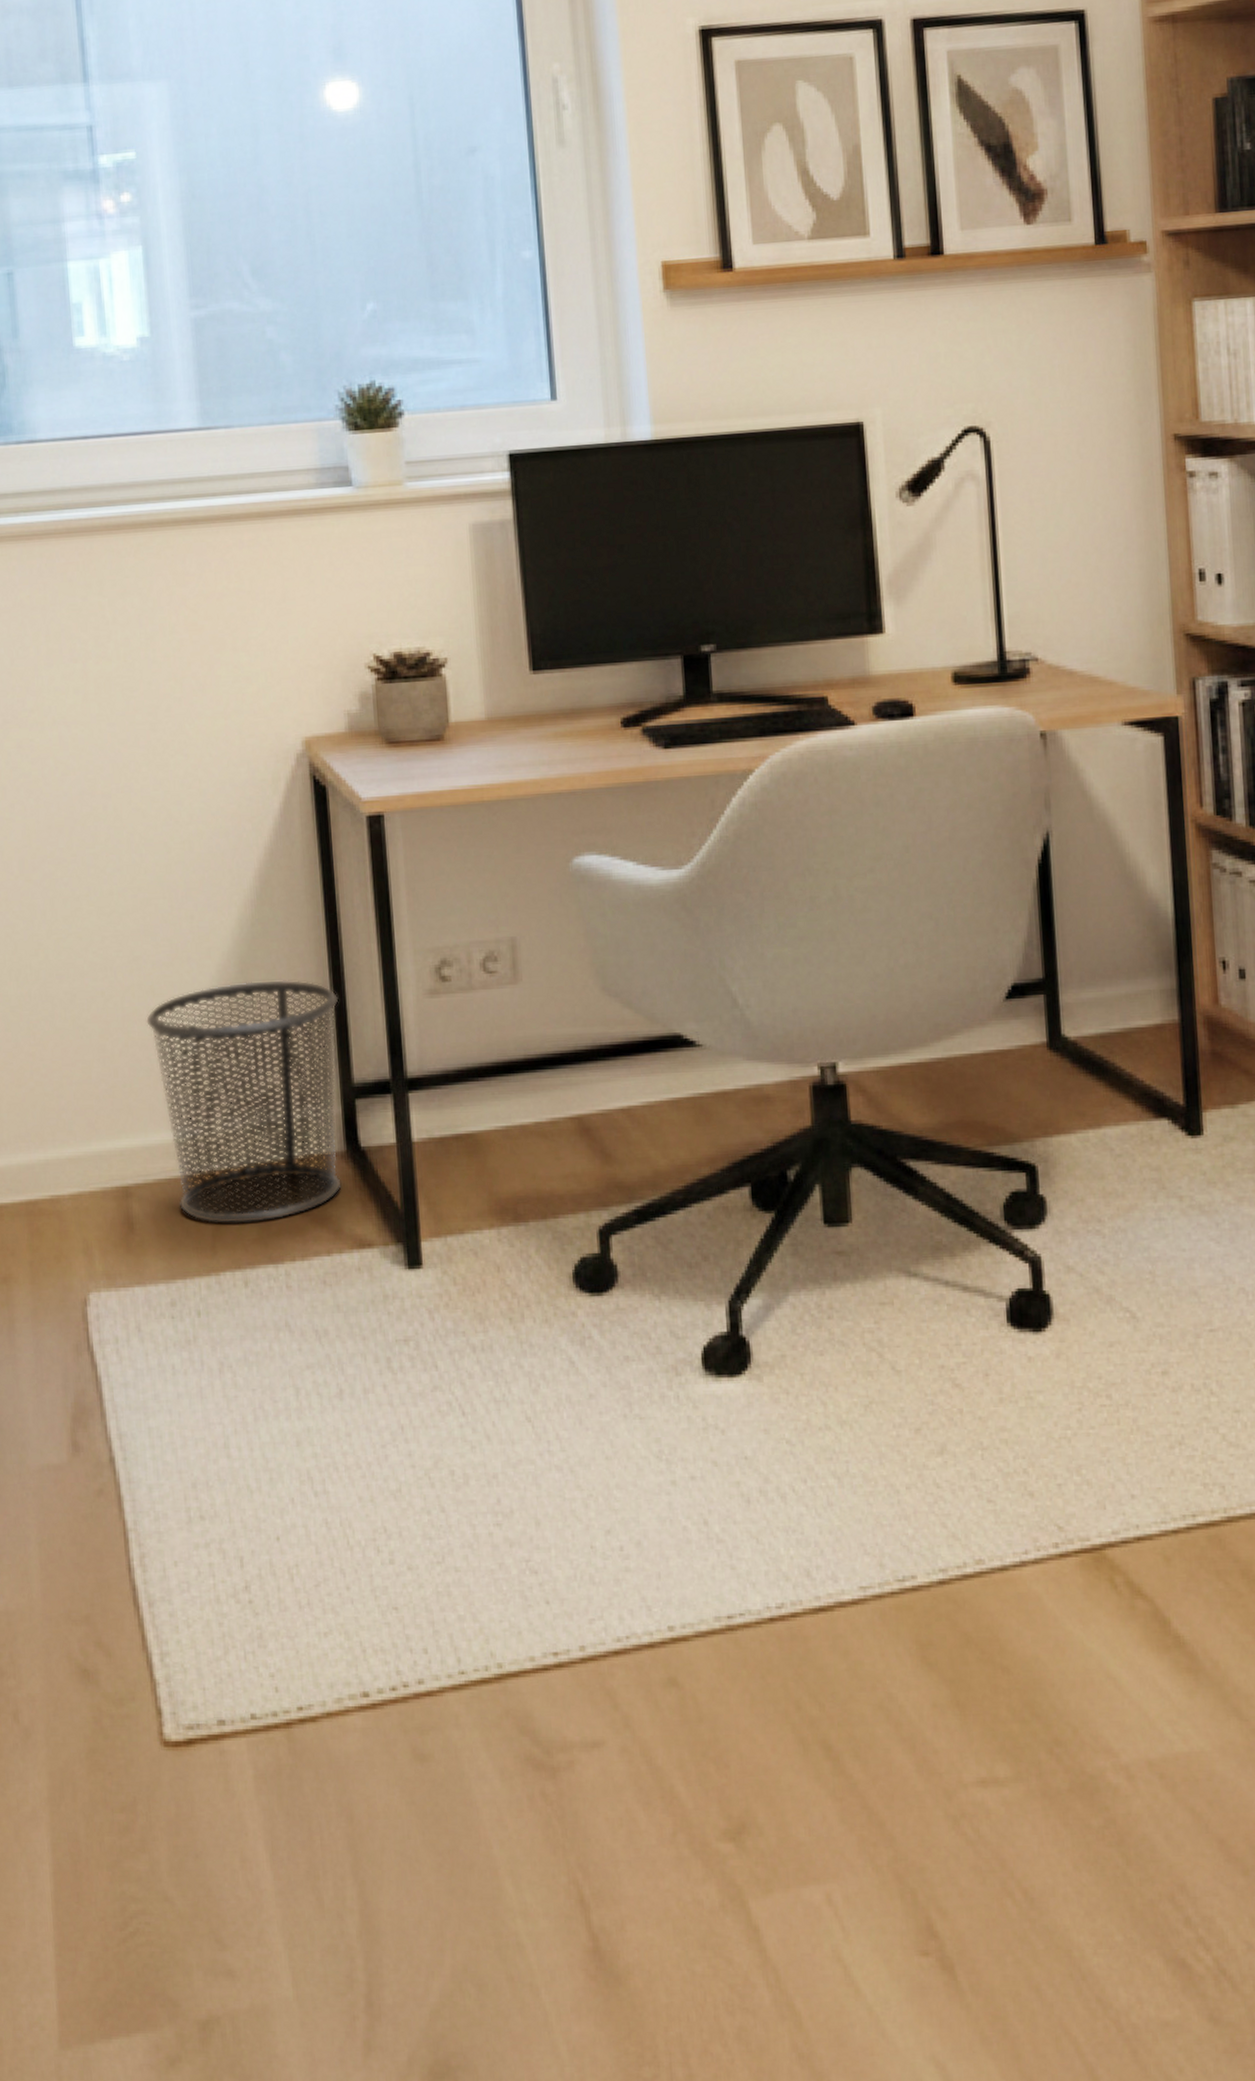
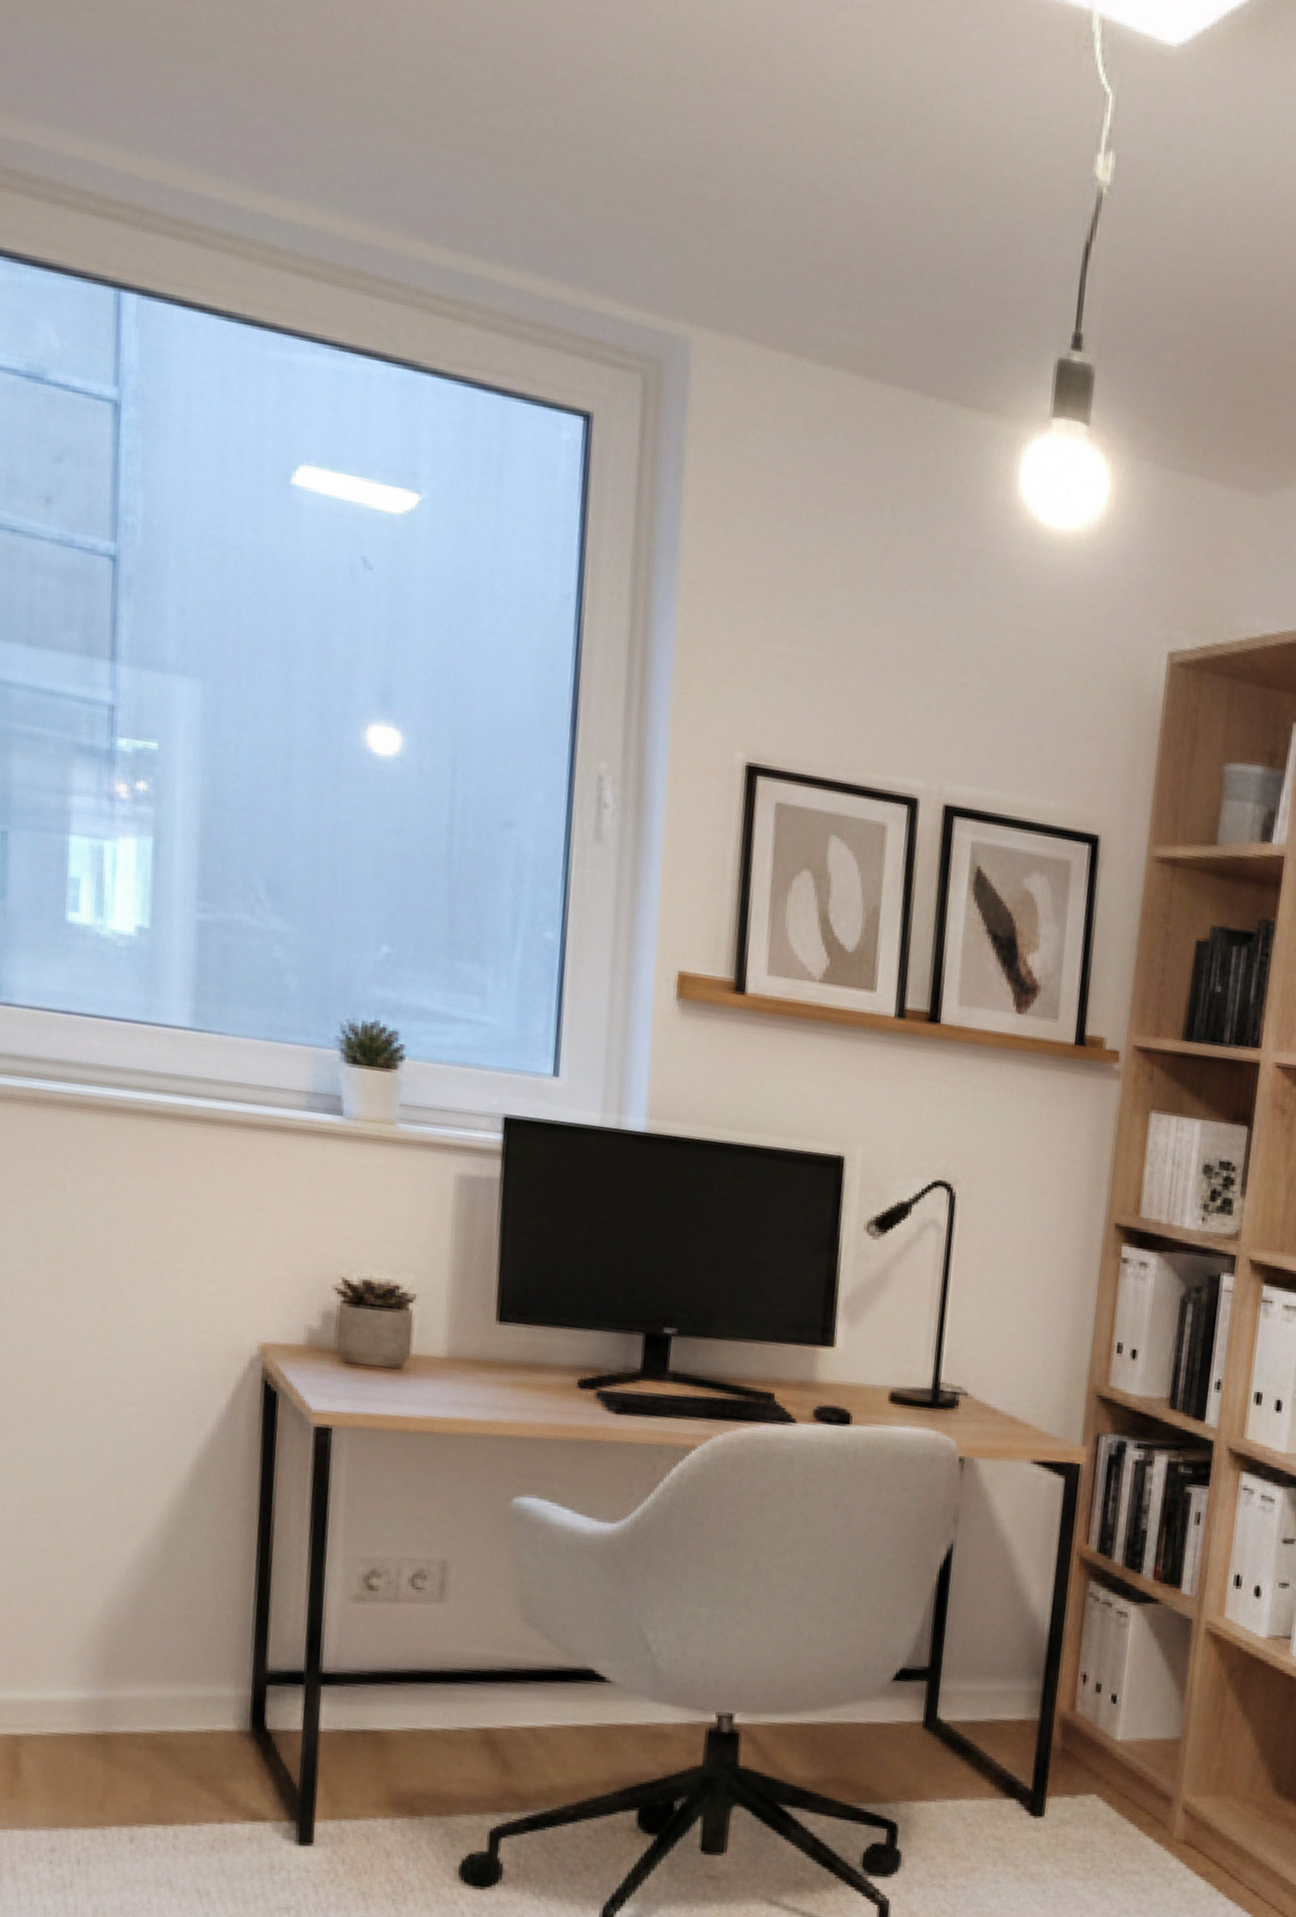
waste bin: present [146,980,342,1224] -> none [59,1560,263,1786]

